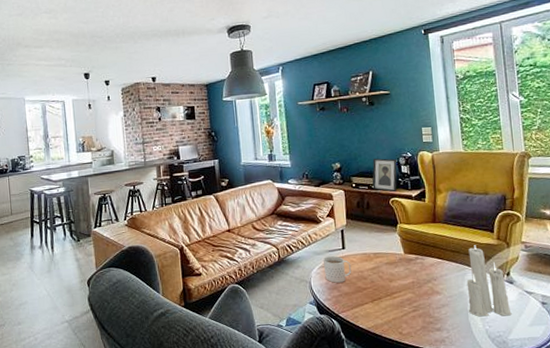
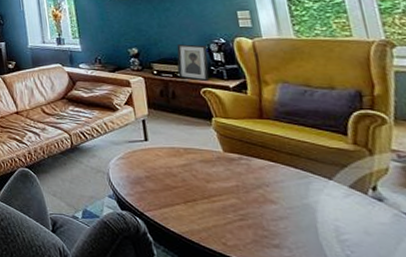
mug: present [322,256,352,283] -> none [121,147,158,177]
candle: present [466,245,512,317] -> none [311,149,385,242]

